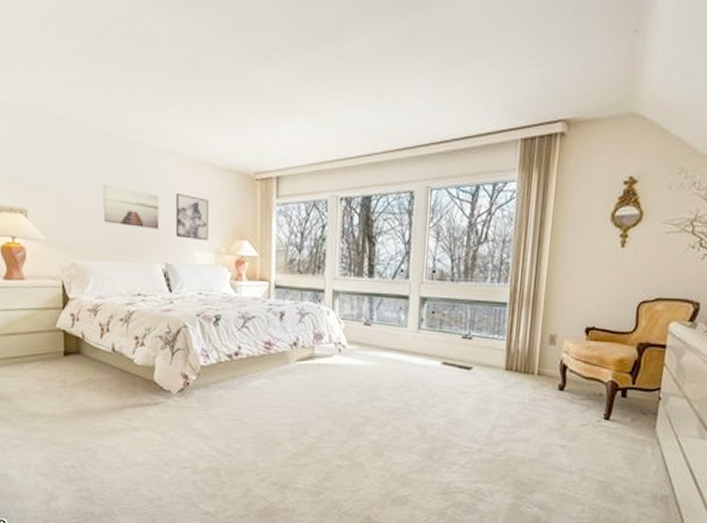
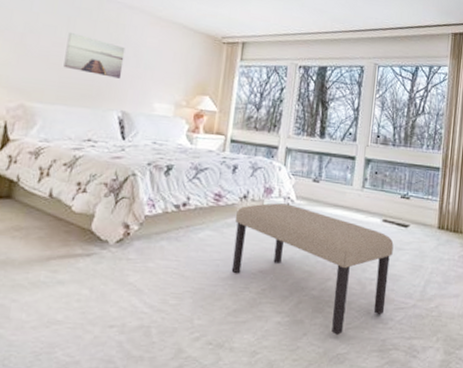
wall art: present [176,194,208,241] -> none [138,48,175,94]
bench: none [287,349,455,478] -> present [231,203,394,335]

